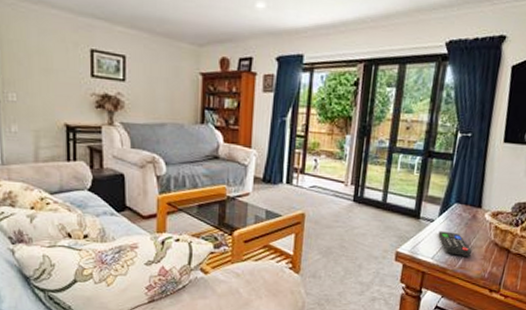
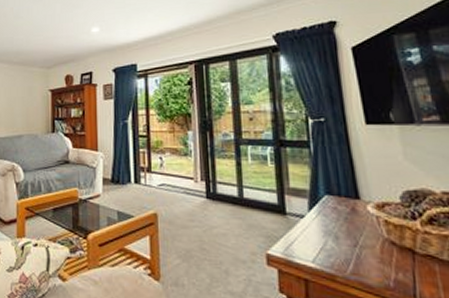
remote control: present [438,231,472,257] -> none [313,228,362,260]

